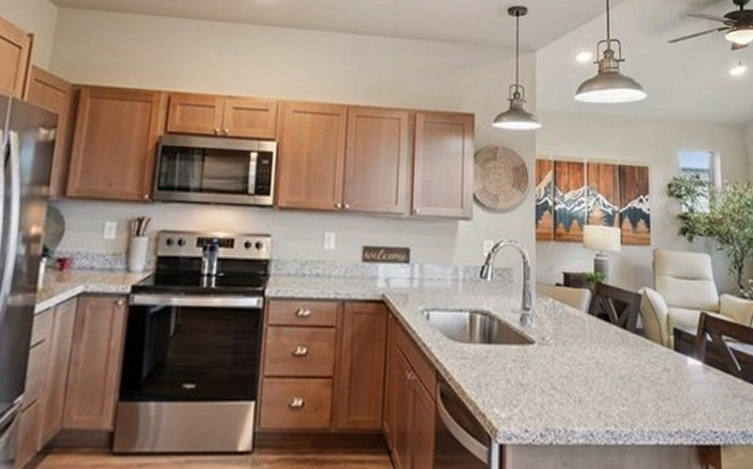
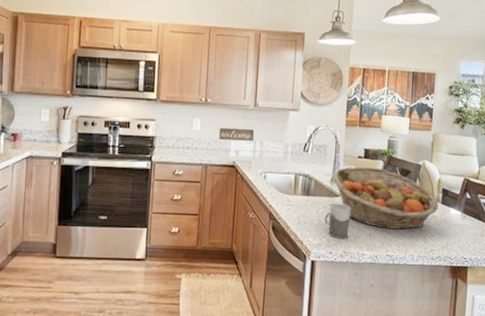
mug: none [514,353,551,409] -> present [324,203,351,239]
fruit basket: none [521,298,671,391] -> present [331,166,439,230]

